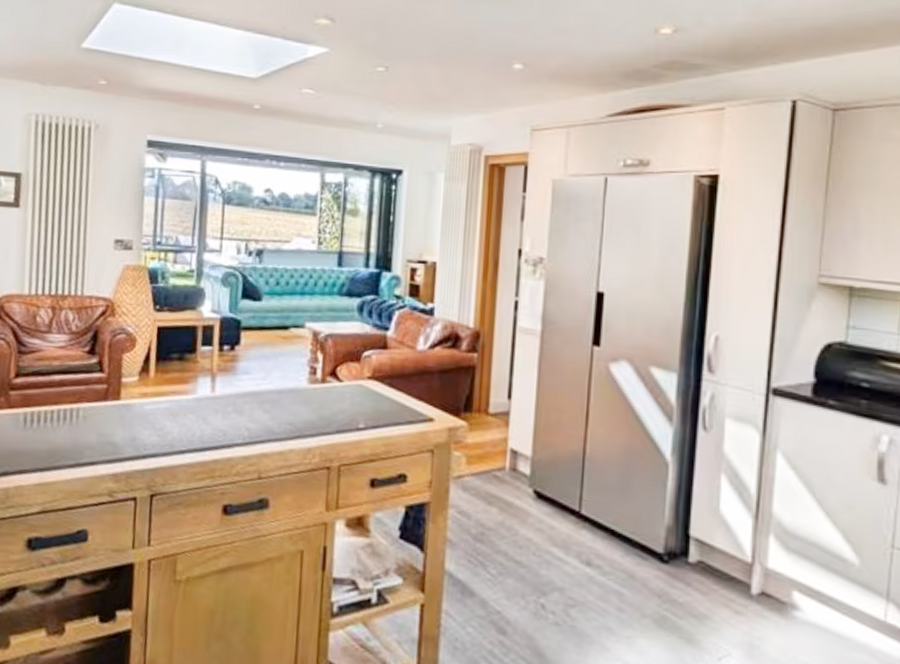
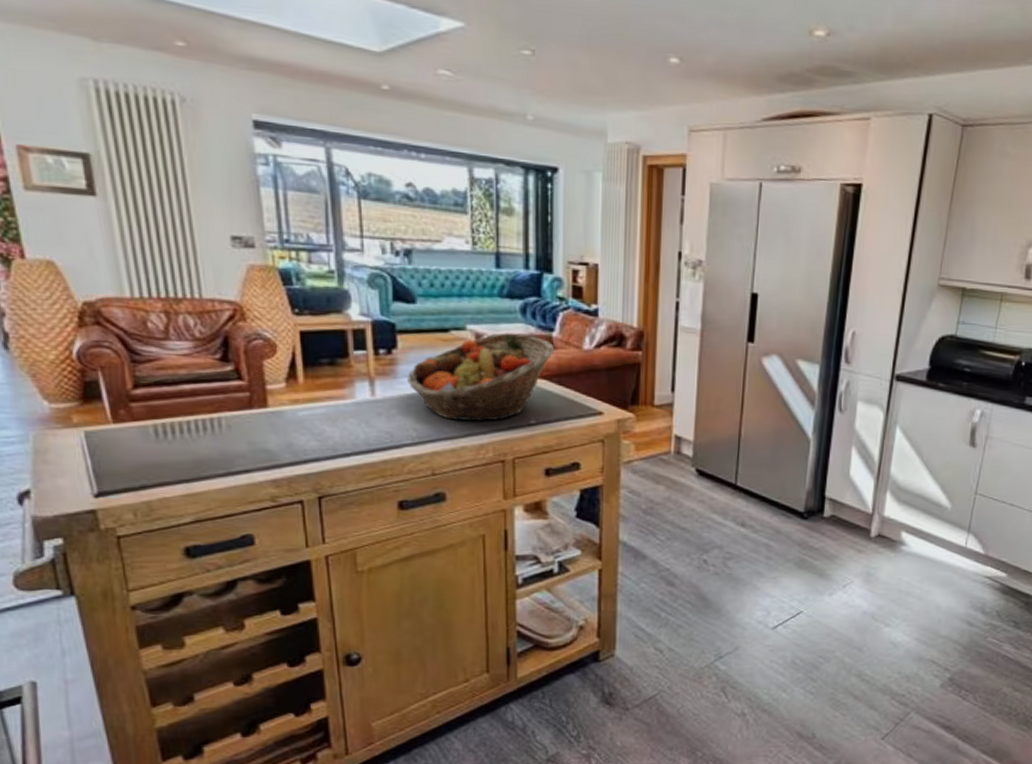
fruit basket: none [245,331,389,423] -> present [406,333,555,422]

